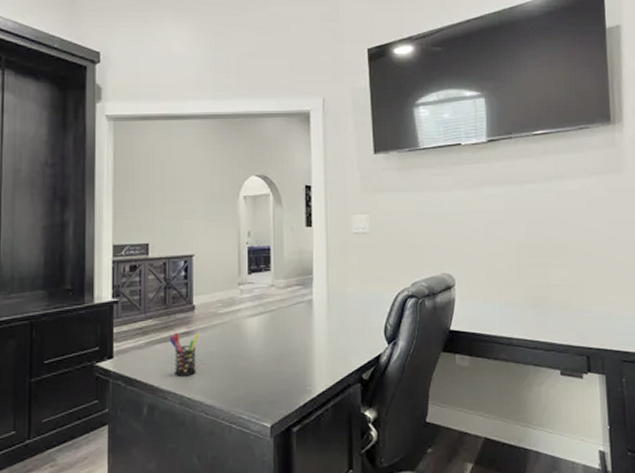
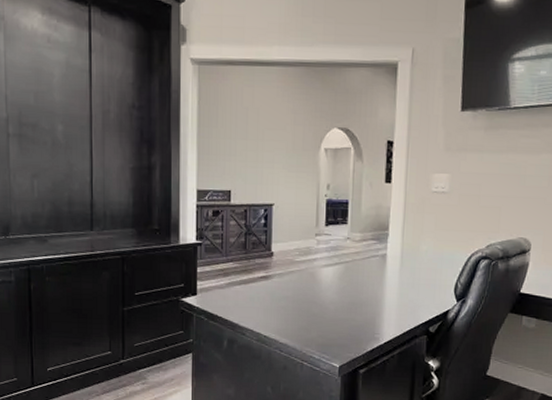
pen holder: present [169,332,199,376] -> none [248,275,276,316]

